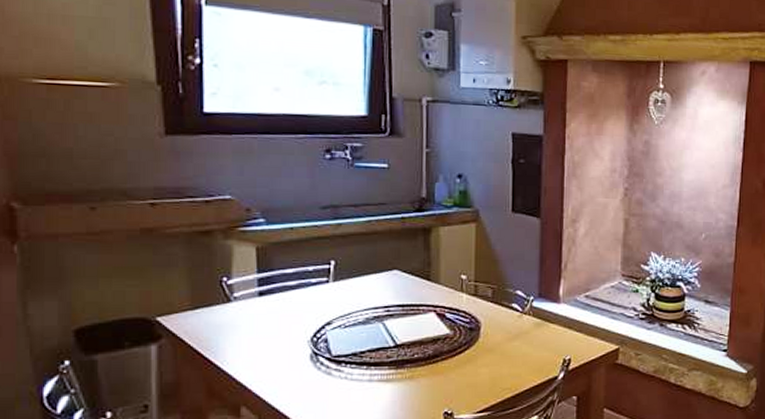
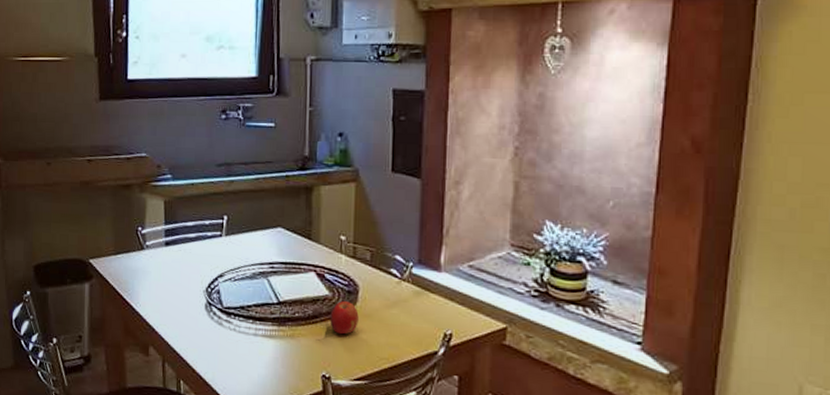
fruit: none [451,339,481,371] -> present [330,301,359,335]

